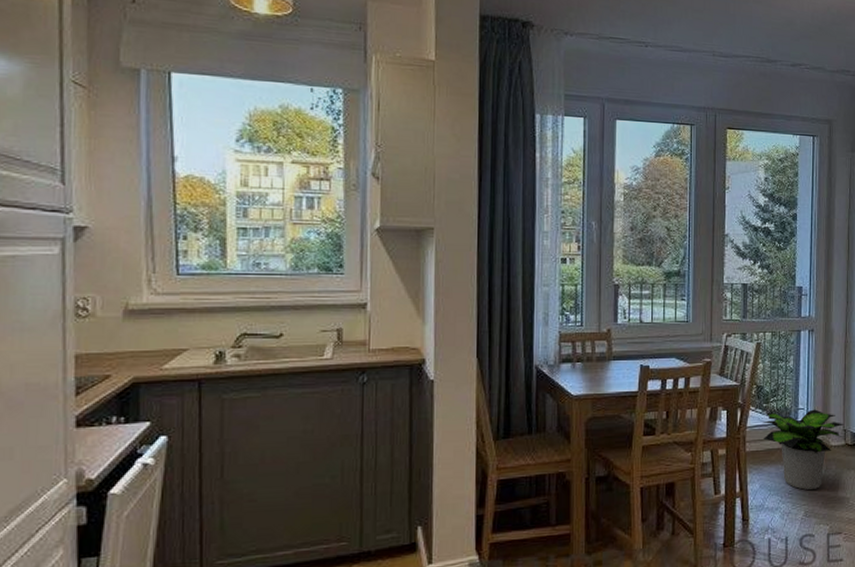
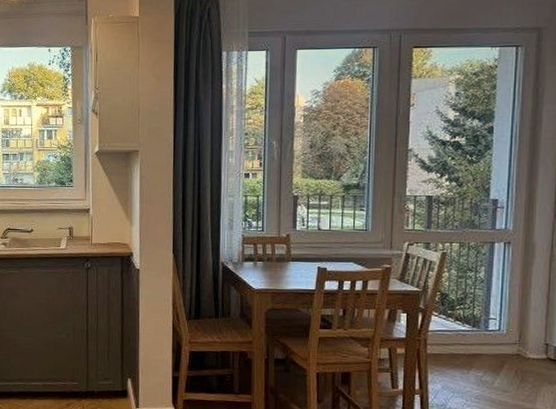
potted plant: present [763,409,845,491] -> none [447,319,547,399]

